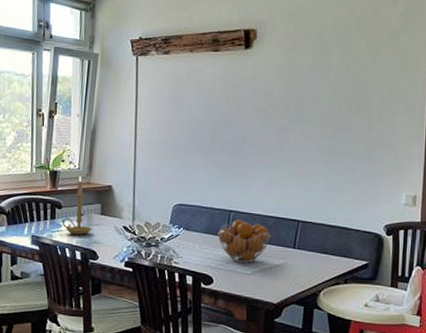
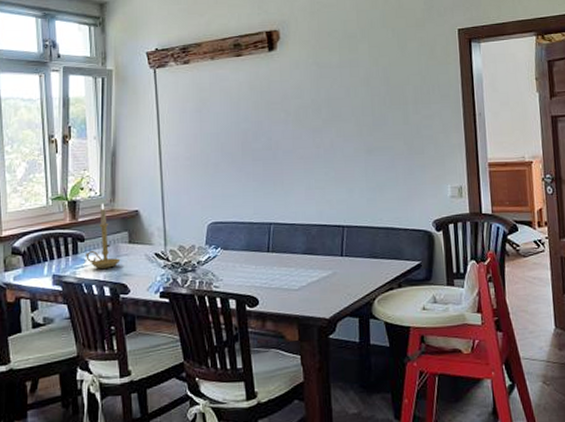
fruit basket: present [217,219,271,263] -> none [258,232,316,279]

